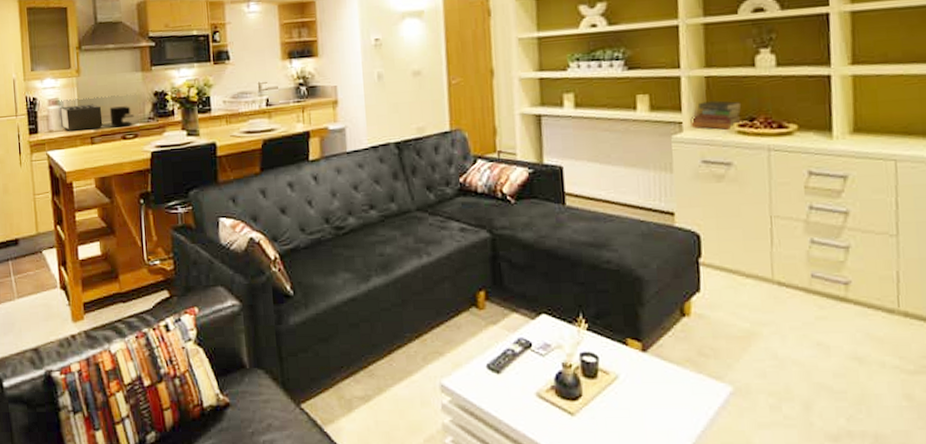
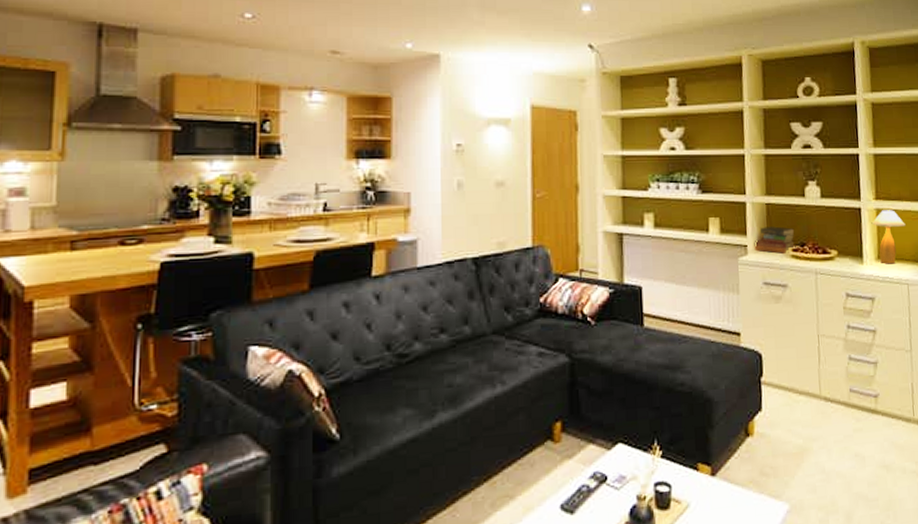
toaster: present [60,104,103,132] -> none [26,197,93,233]
coffee maker: present [102,106,135,128] -> none [90,202,142,229]
table lamp: none [845,75,895,138] -> present [871,210,906,265]

